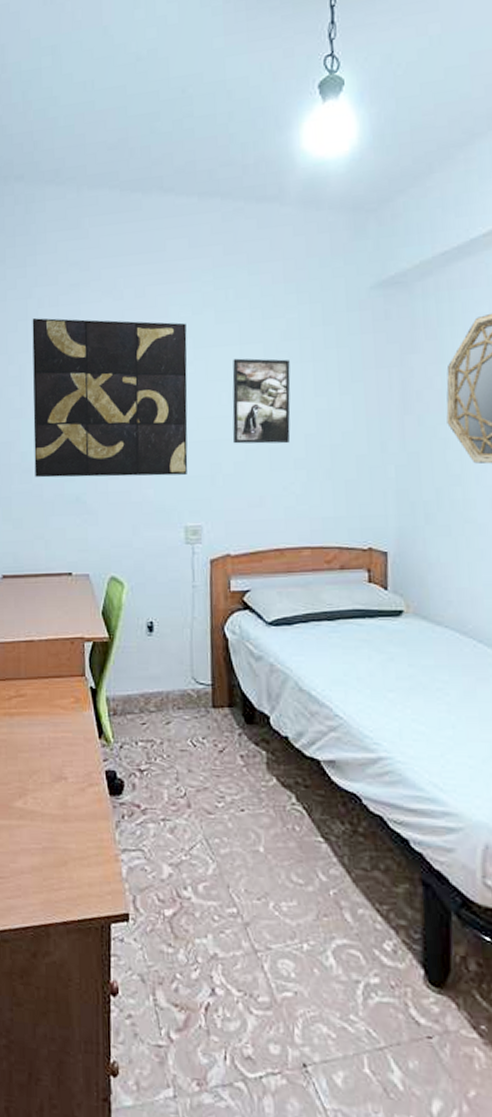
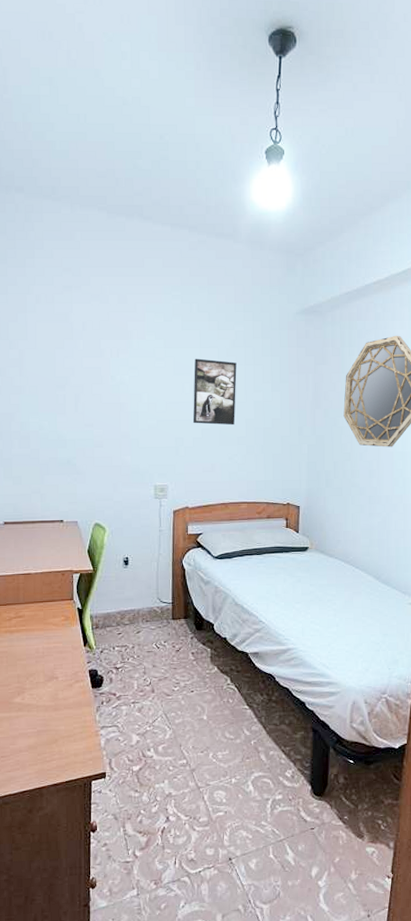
wall art: present [32,318,188,478] -> none [30,312,160,446]

